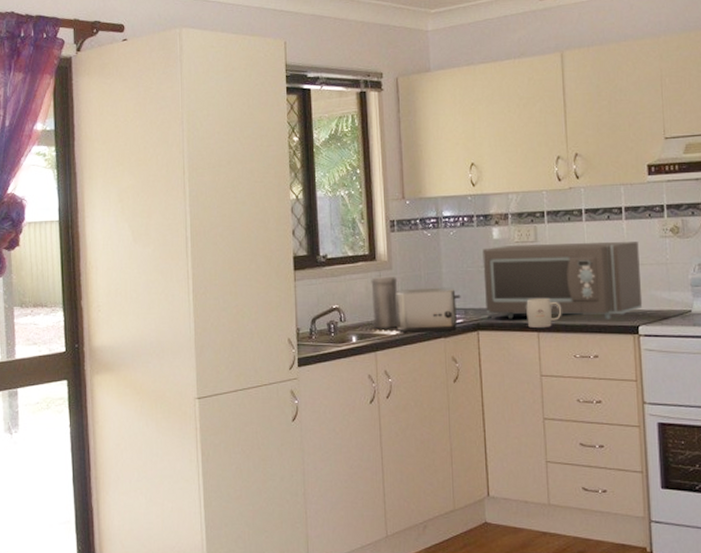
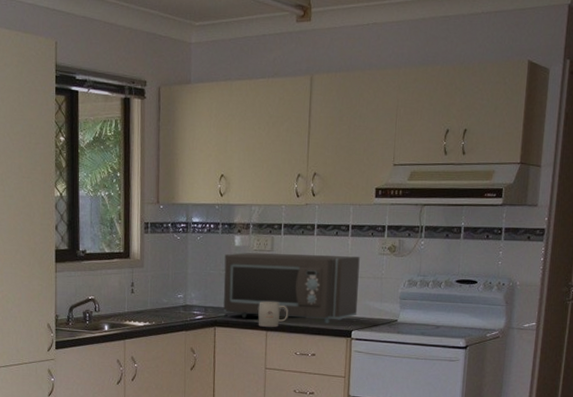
canister: present [371,276,398,328] -> none [124,273,147,320]
toaster: present [395,287,461,334] -> none [144,286,203,326]

